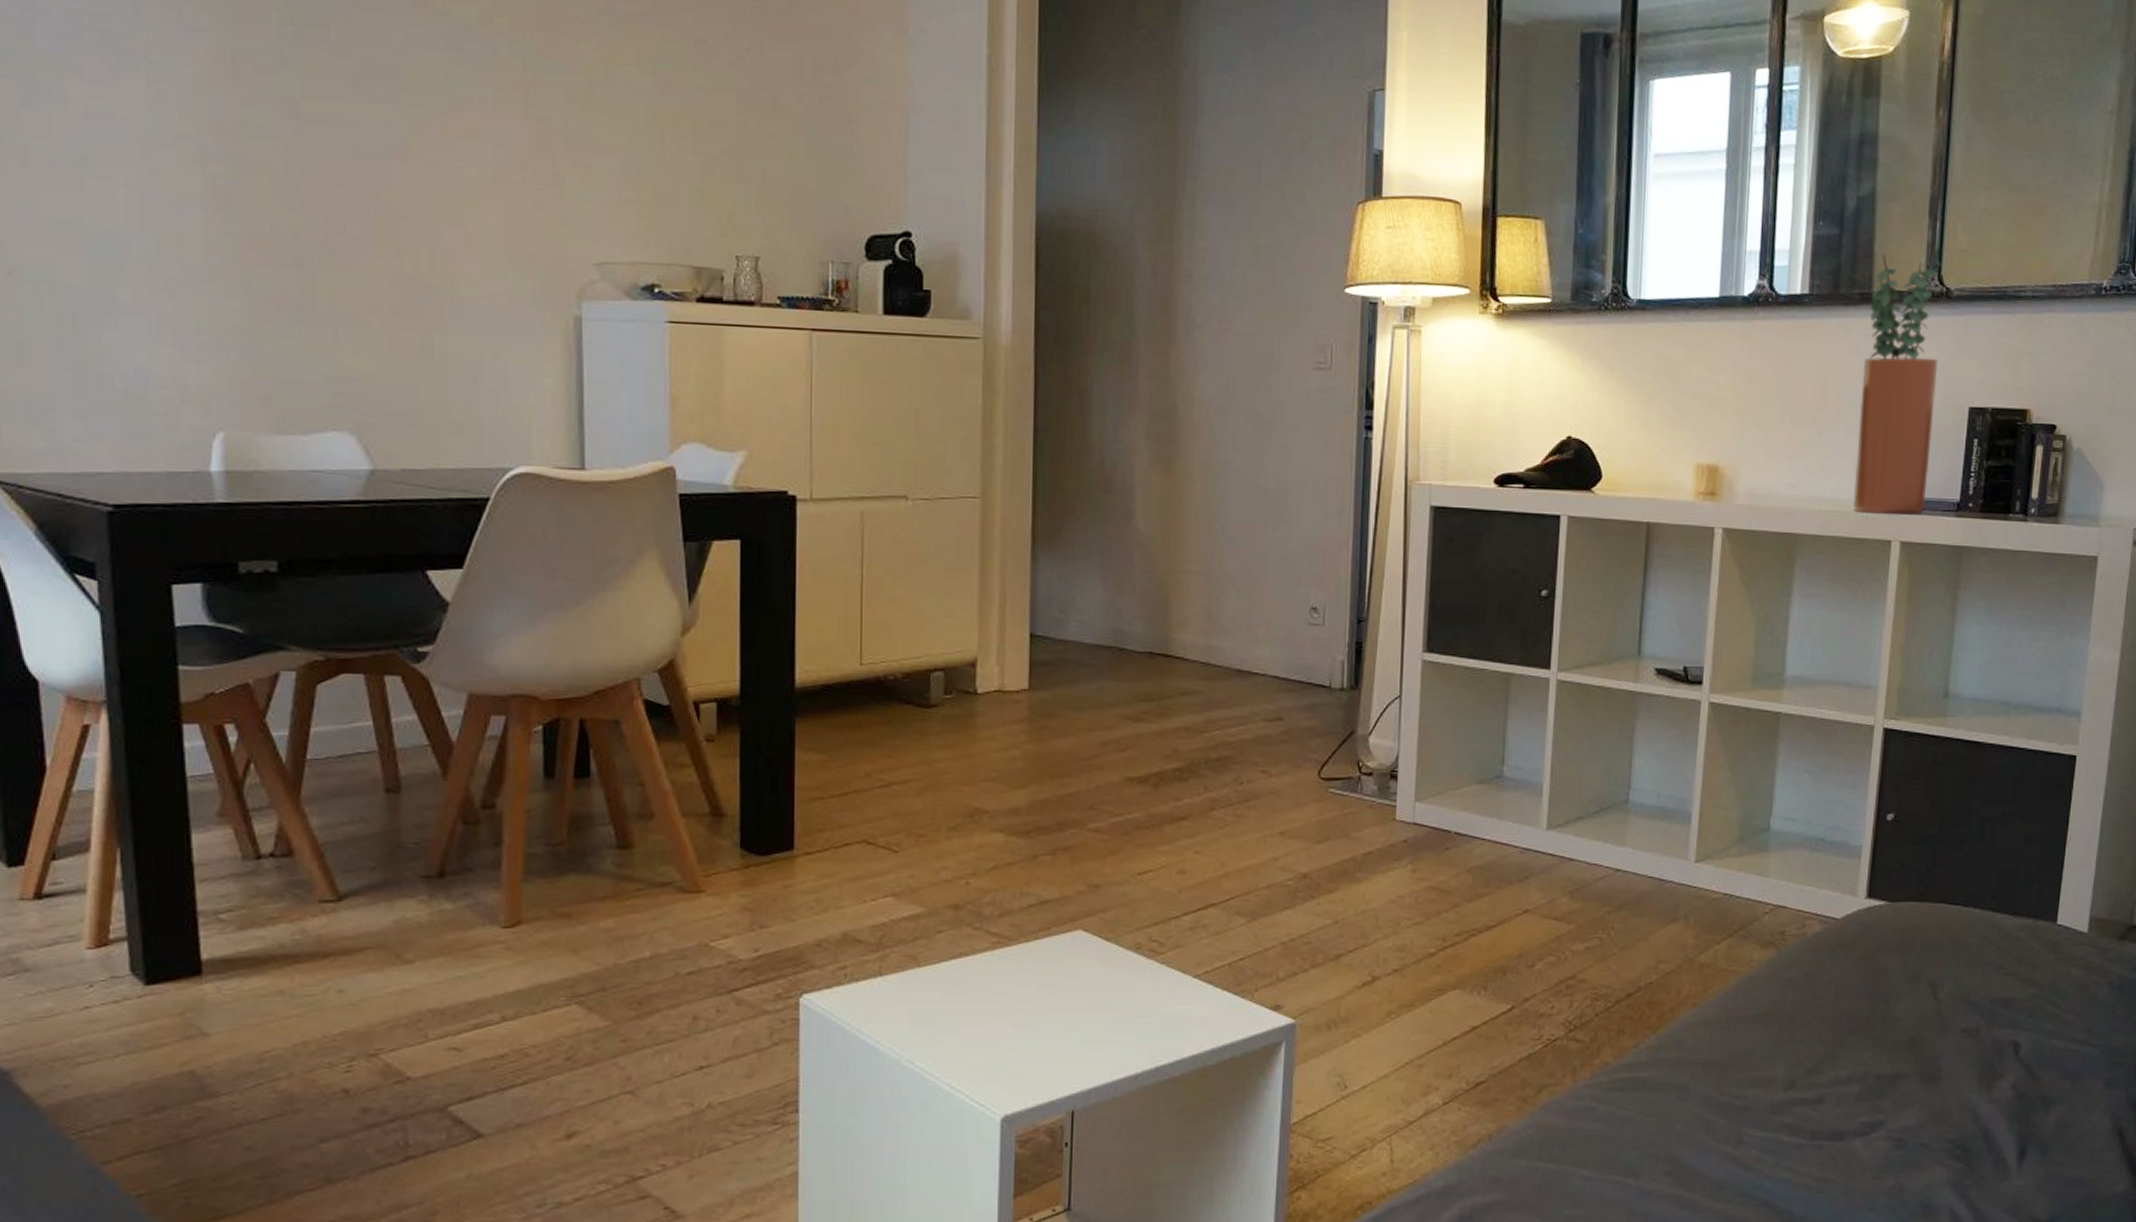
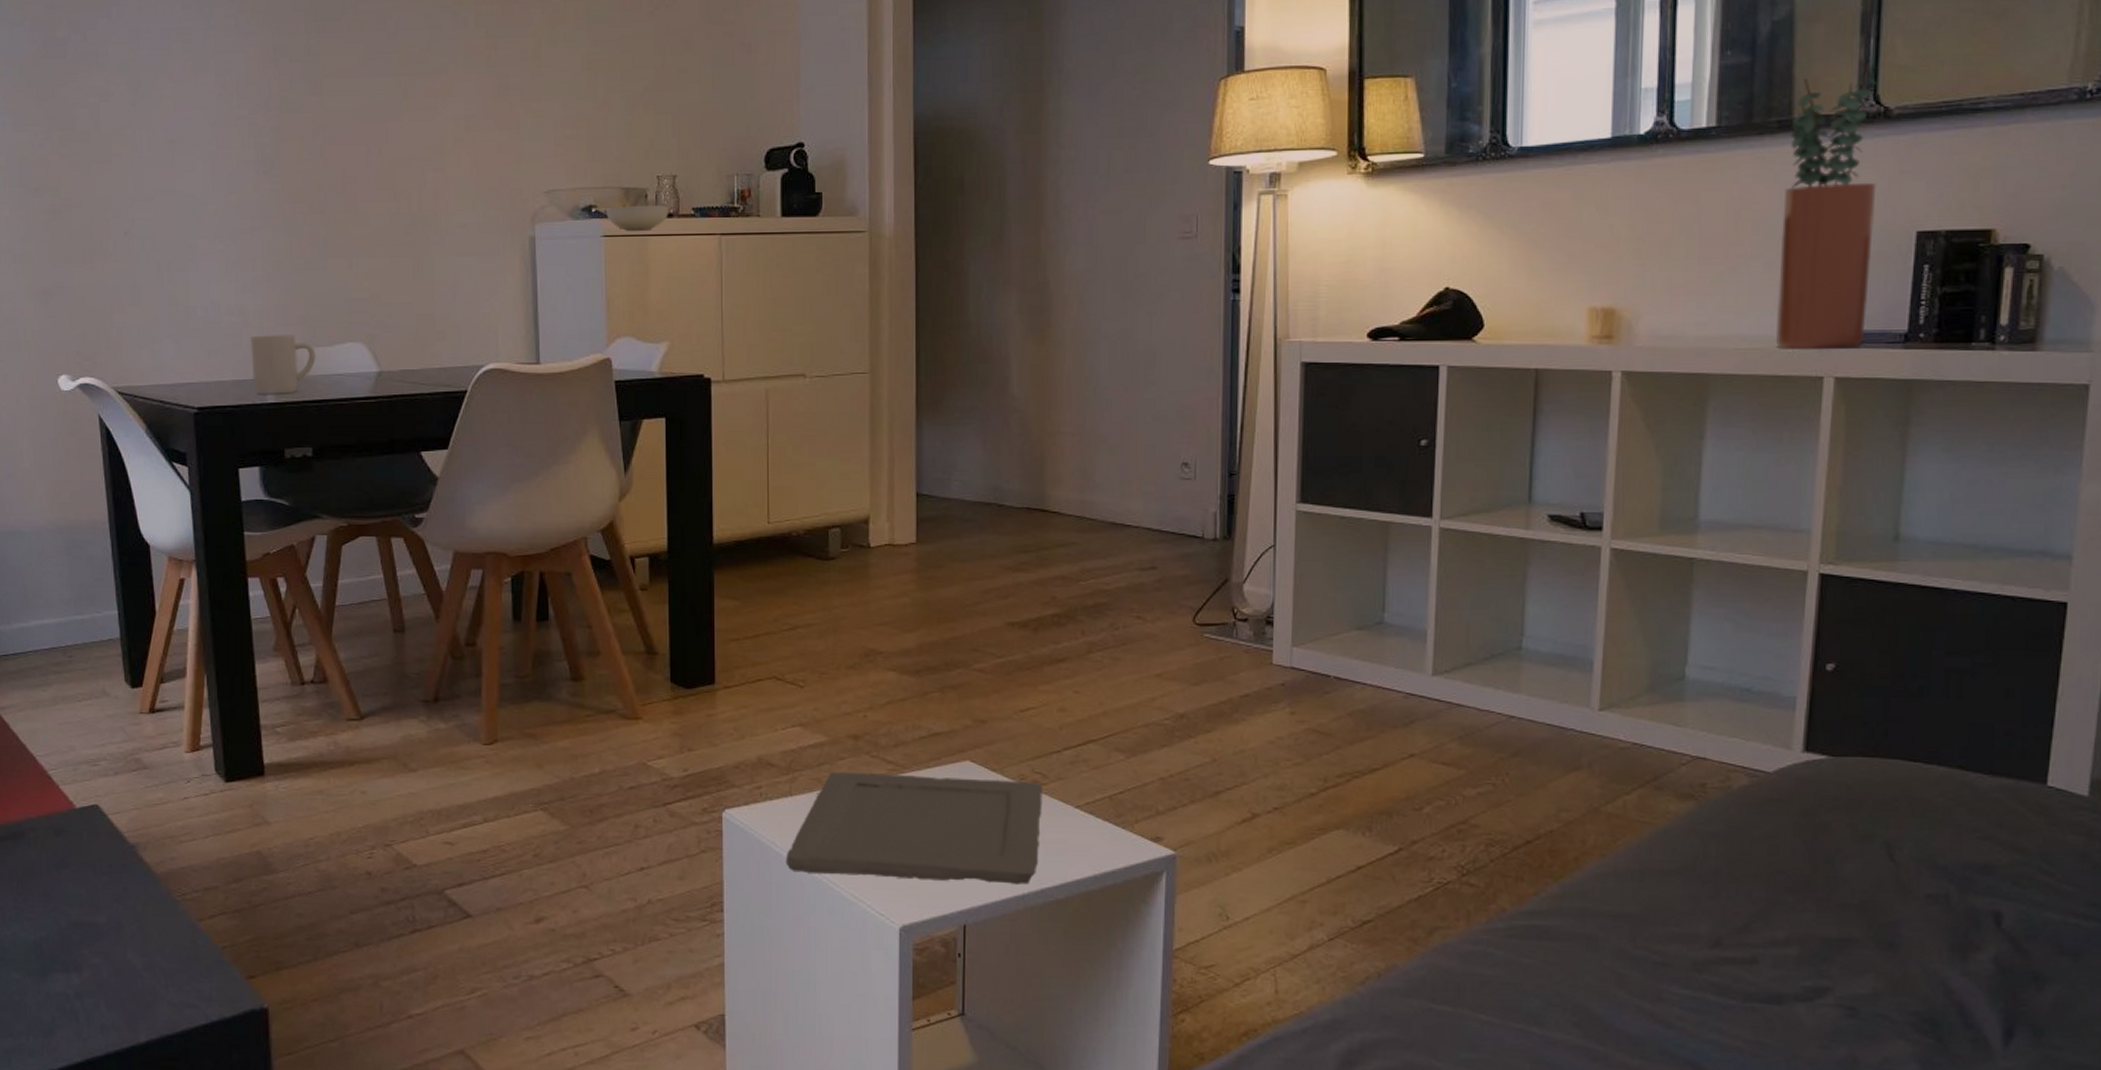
mug: none [192,416,285,494] -> present [250,335,316,396]
bowl: none [671,288,751,321] -> present [605,204,670,232]
decorative tray: none [873,946,1160,1064] -> present [785,771,1043,884]

